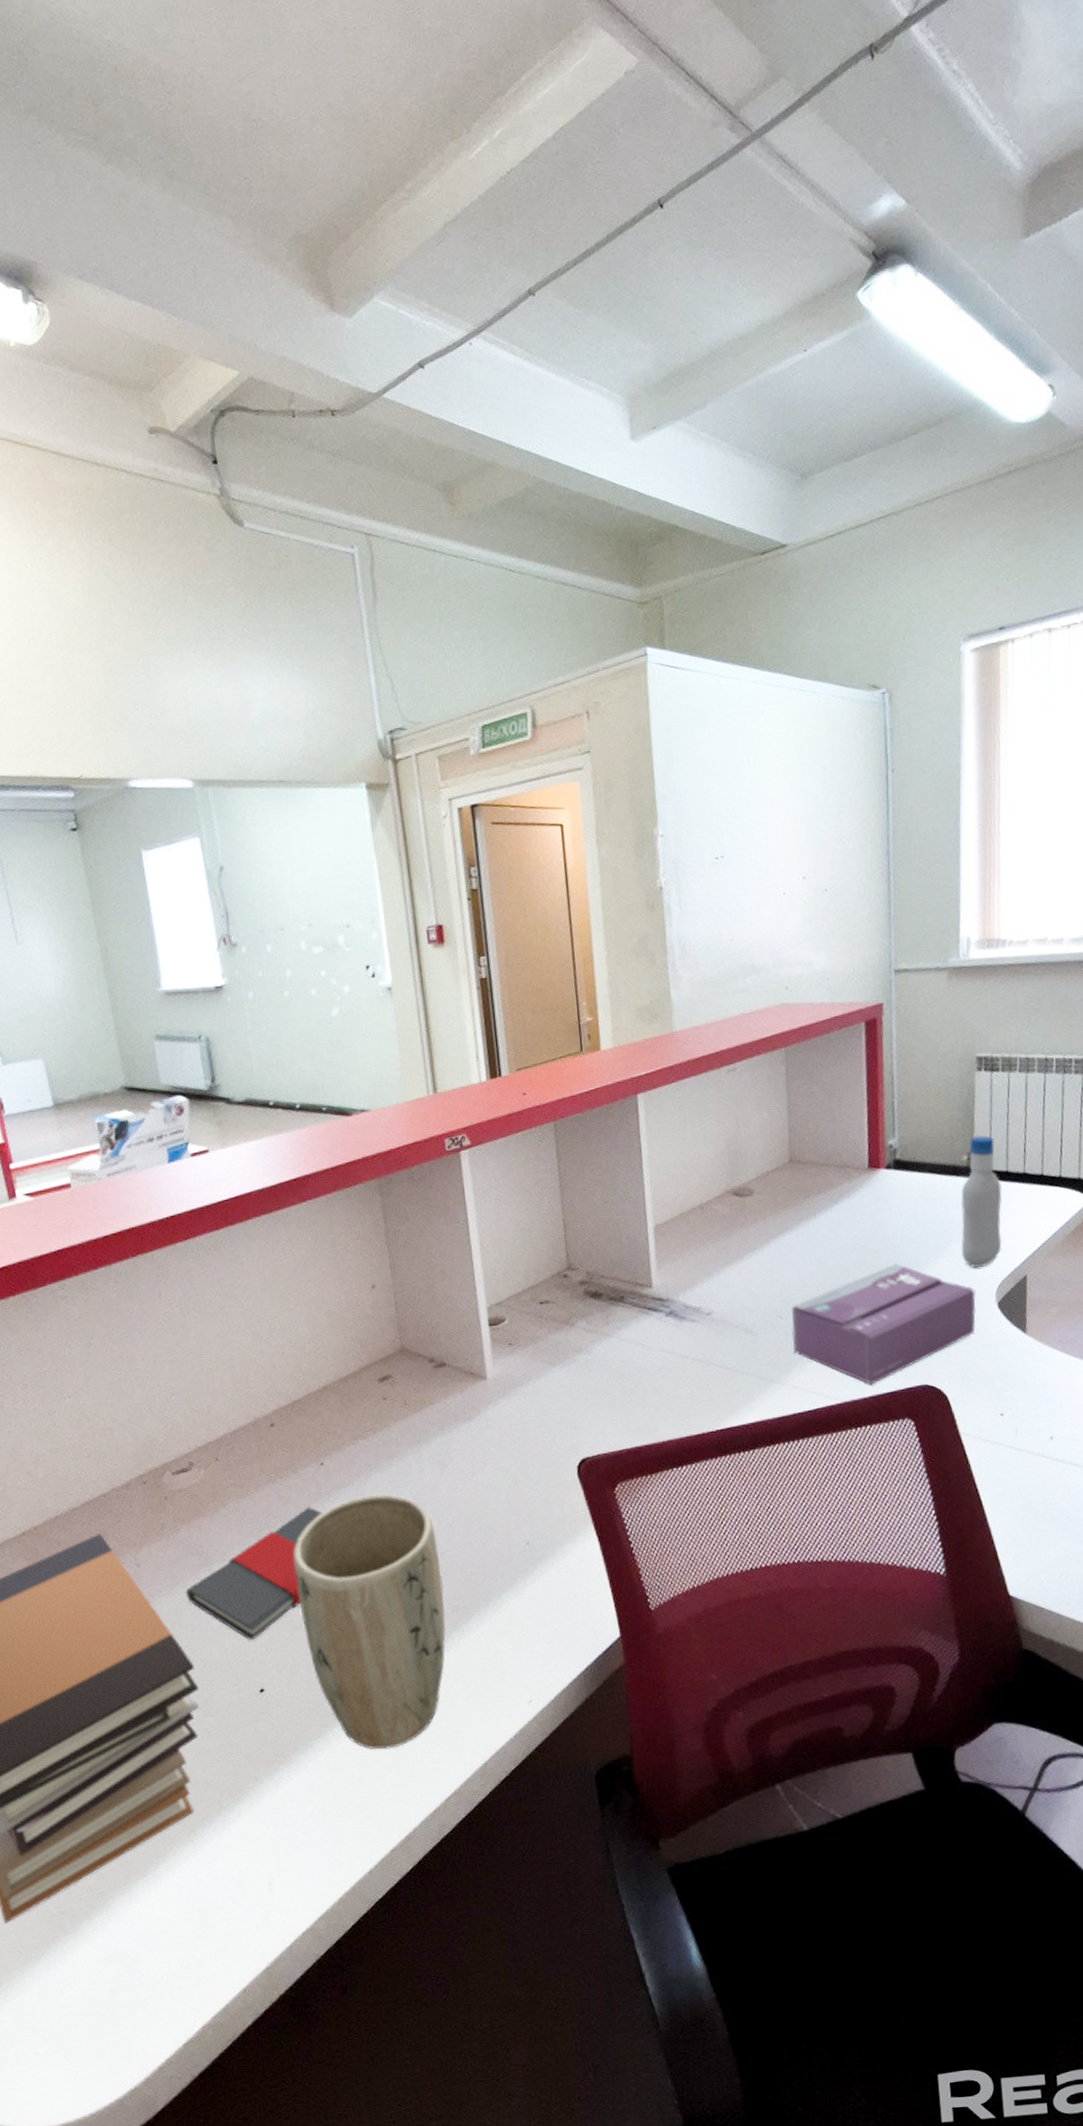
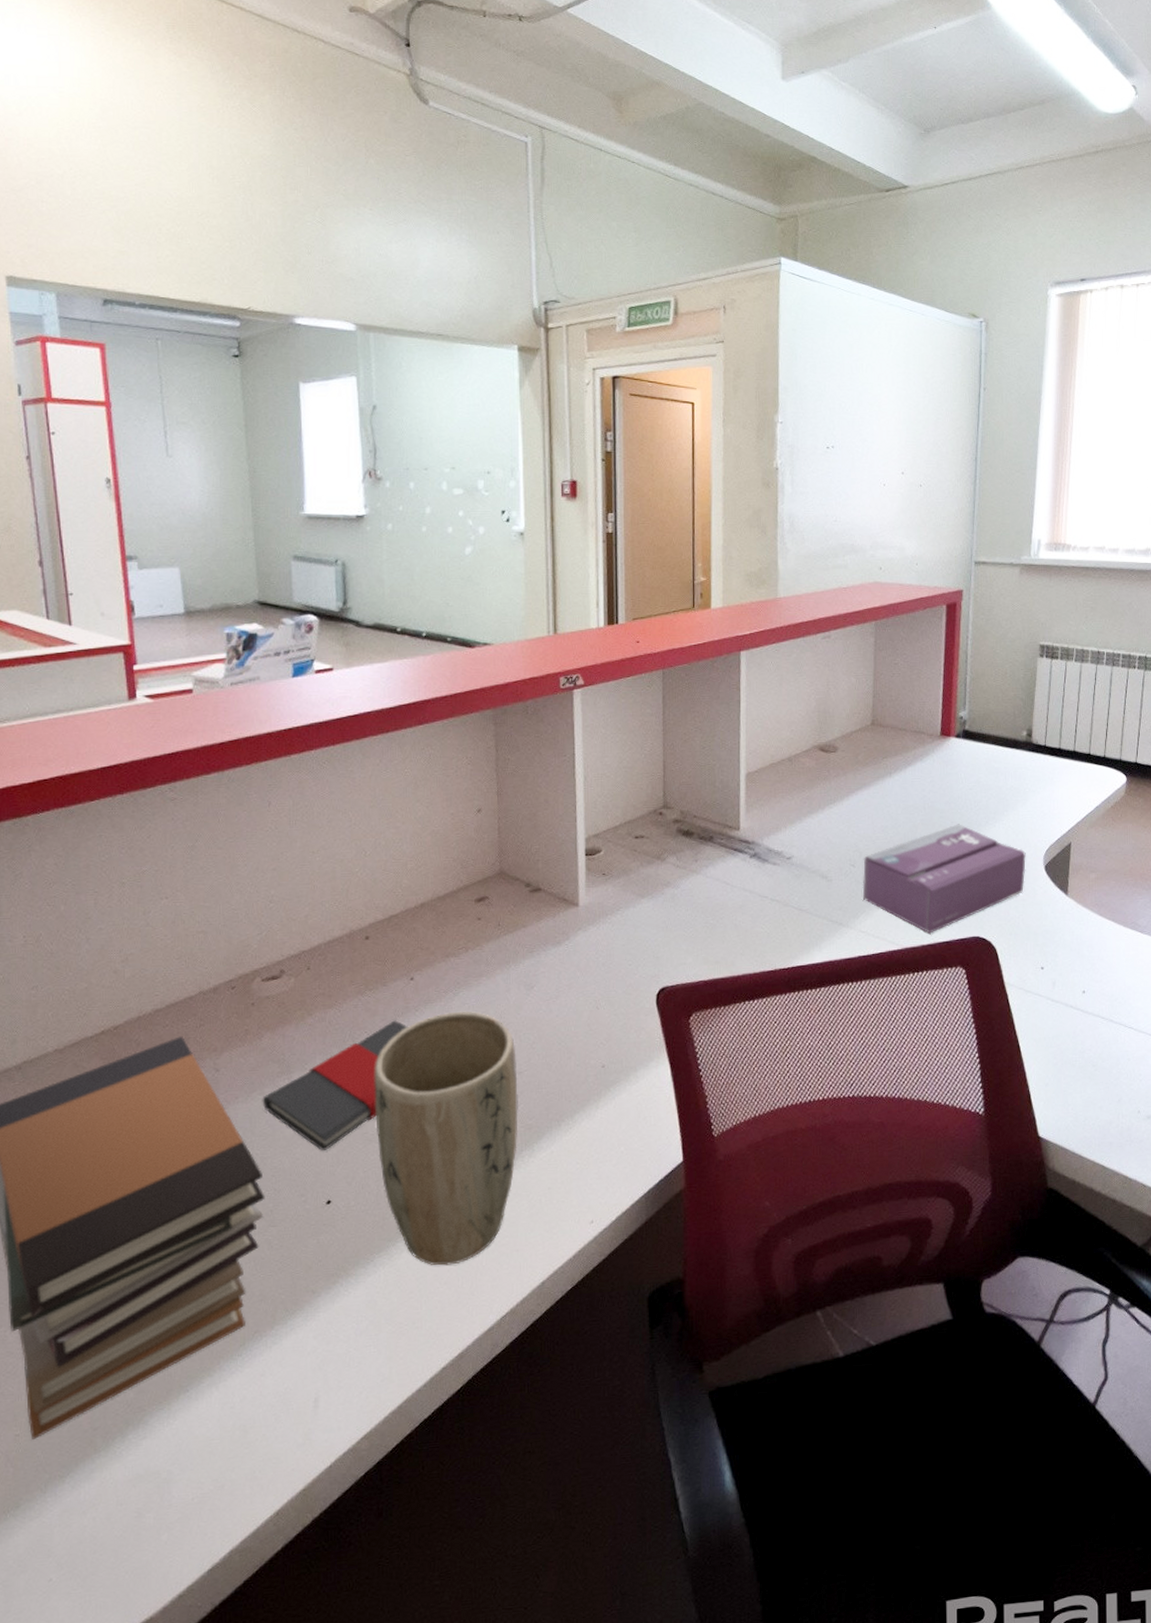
bottle: present [960,1135,1003,1268] -> none [1016,715,1054,834]

